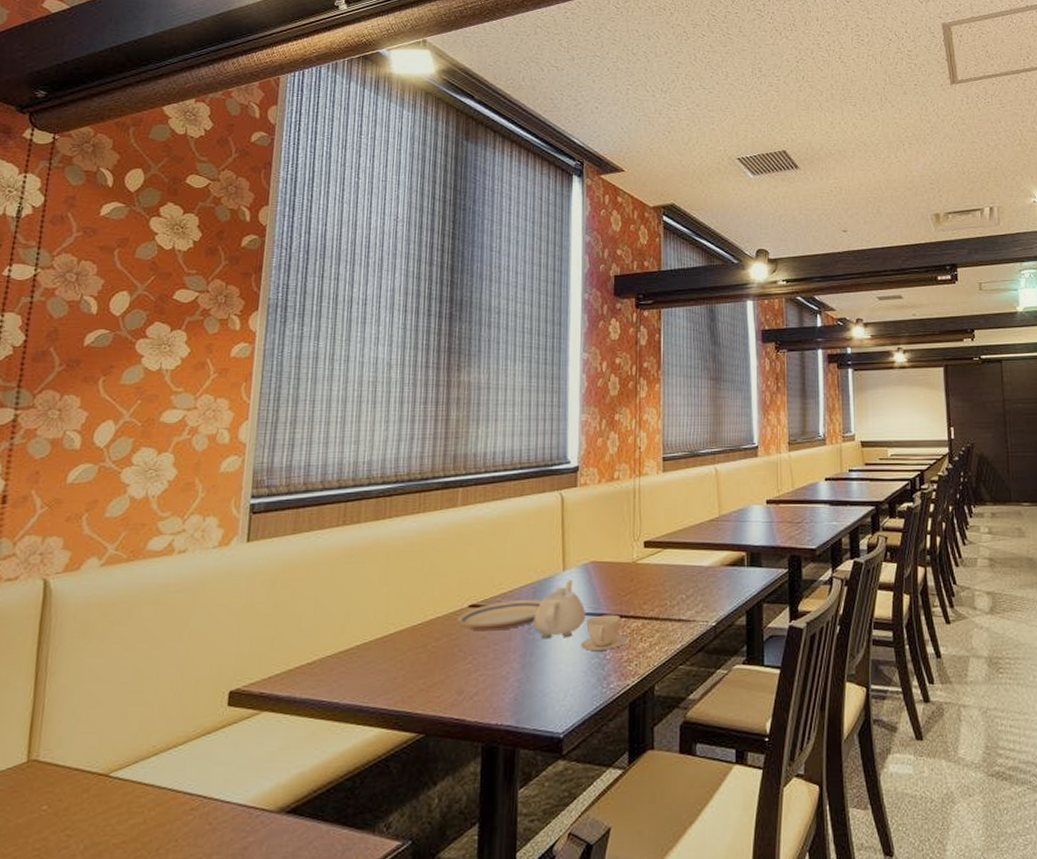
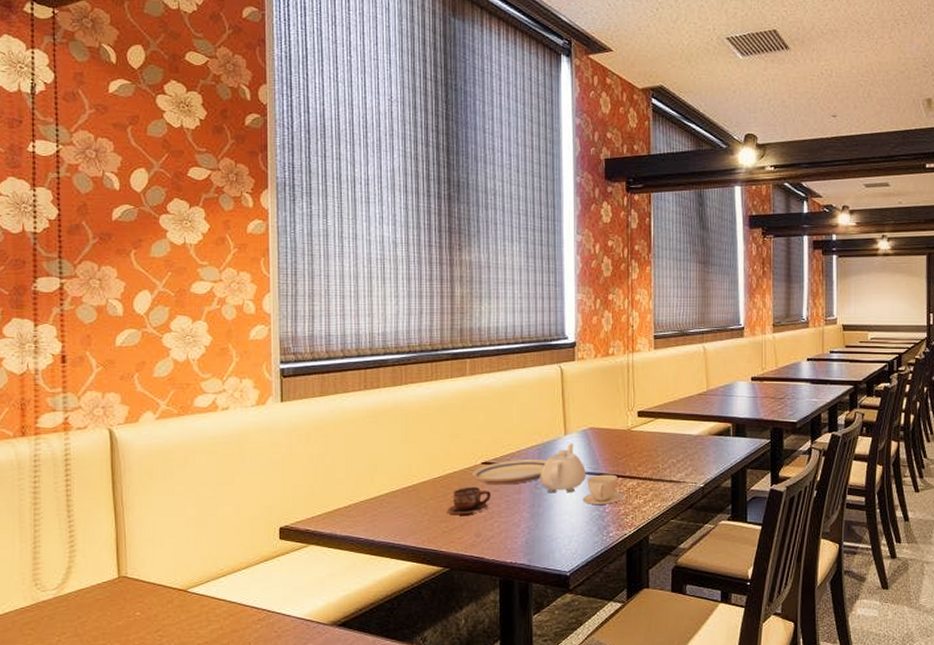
cup: none [425,634,477,669] -> present [447,486,491,516]

